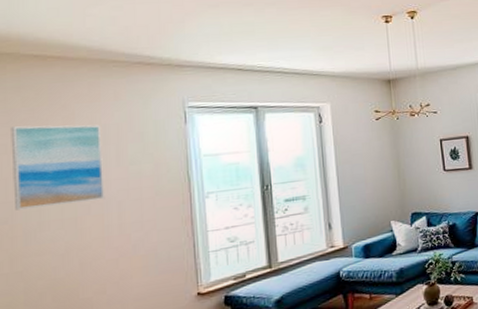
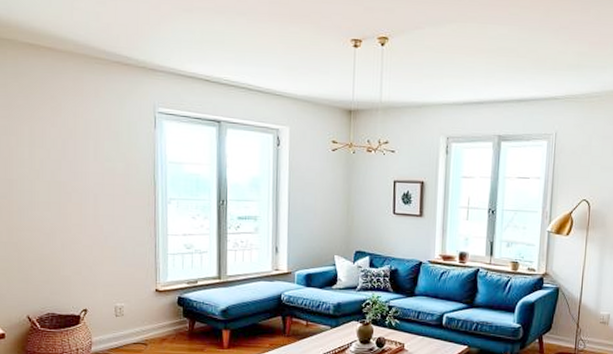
wall art: present [11,124,105,211] -> none [10,111,84,190]

